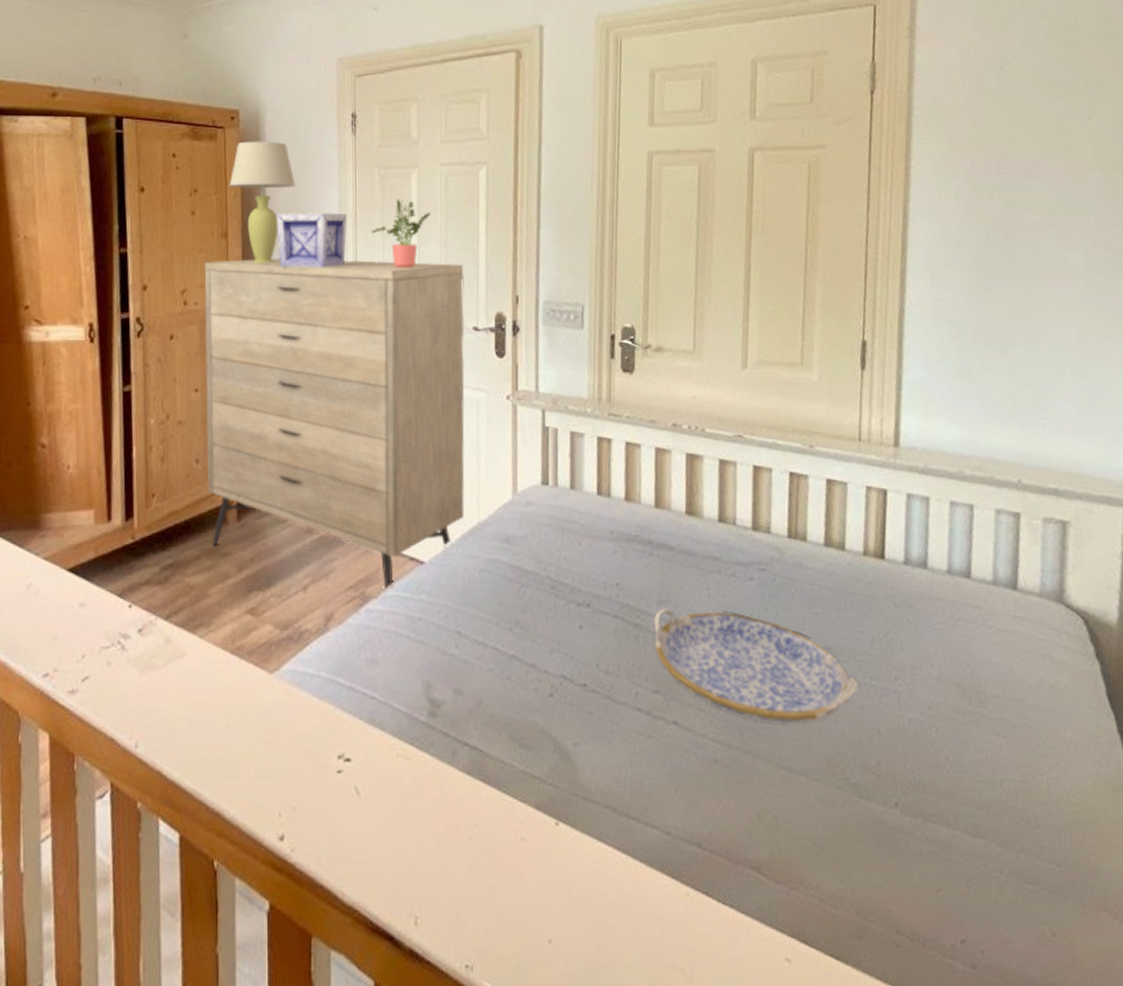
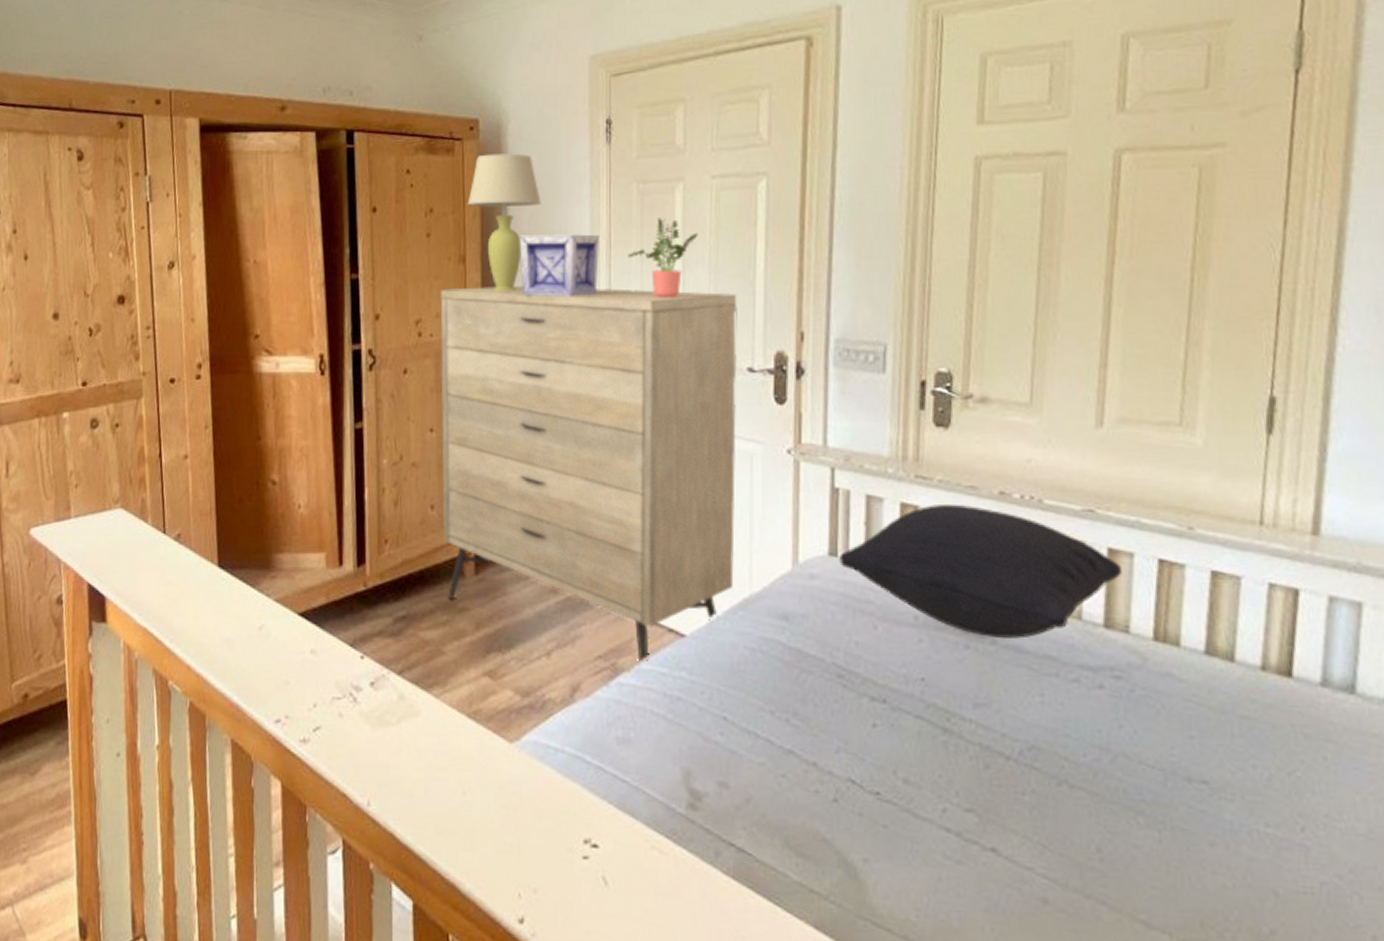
pillow: none [550,435,765,545] -> present [839,503,1123,639]
serving tray: present [653,608,858,724] -> none [968,712,1248,870]

